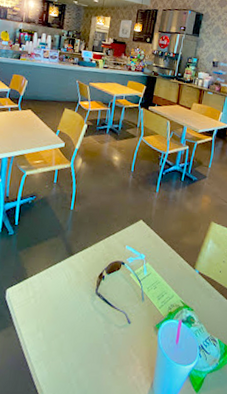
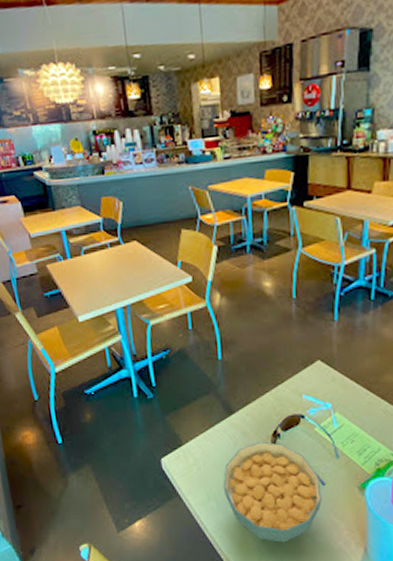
cereal bowl: none [51,282,127,375] -> present [223,442,322,543]

